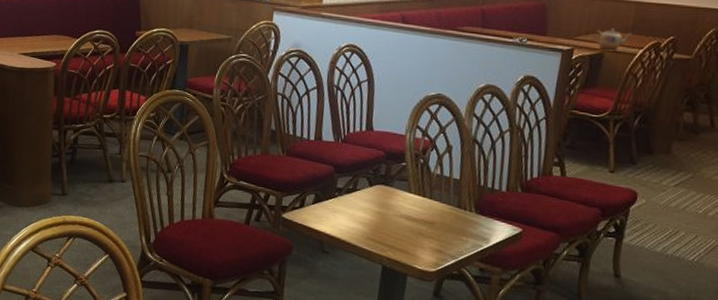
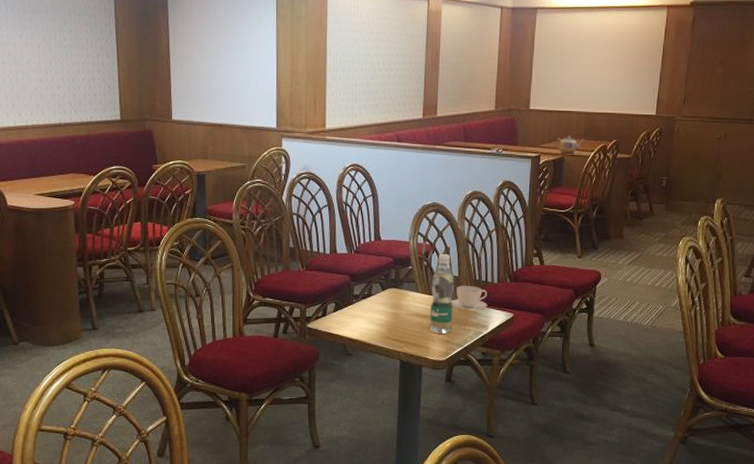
bottle: none [420,152,455,243] -> present [429,254,455,335]
teacup: none [448,190,493,220] -> present [451,285,488,310]

